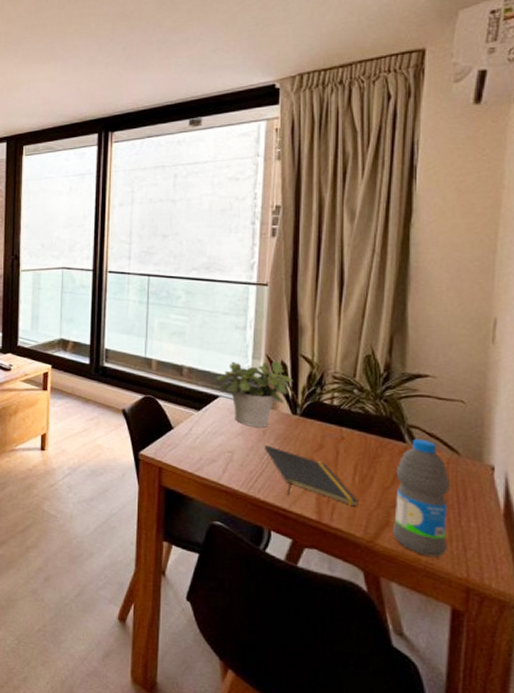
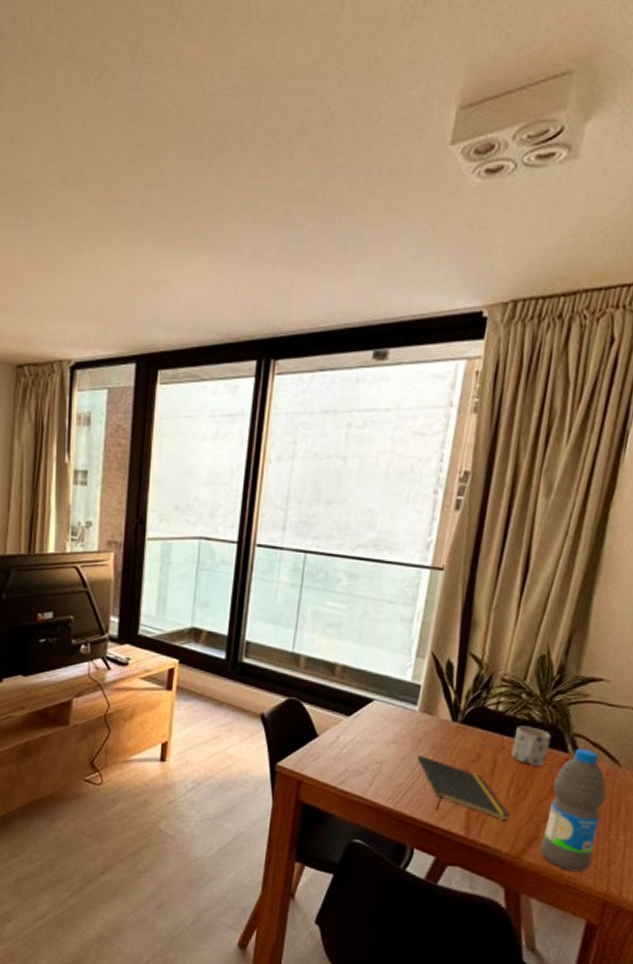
potted plant: present [215,361,294,428] -> none [371,659,459,736]
mug: none [351,418,387,456] -> present [511,726,552,767]

